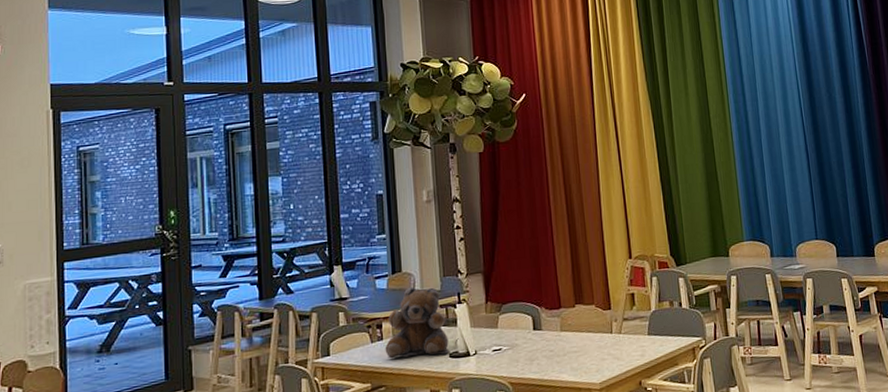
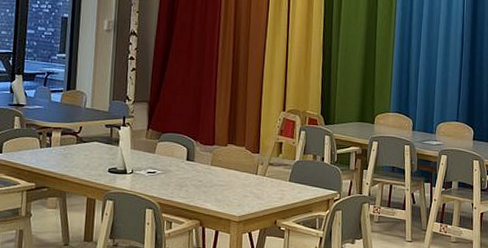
teddy bear: present [385,287,450,359] -> none [51,104,110,169]

